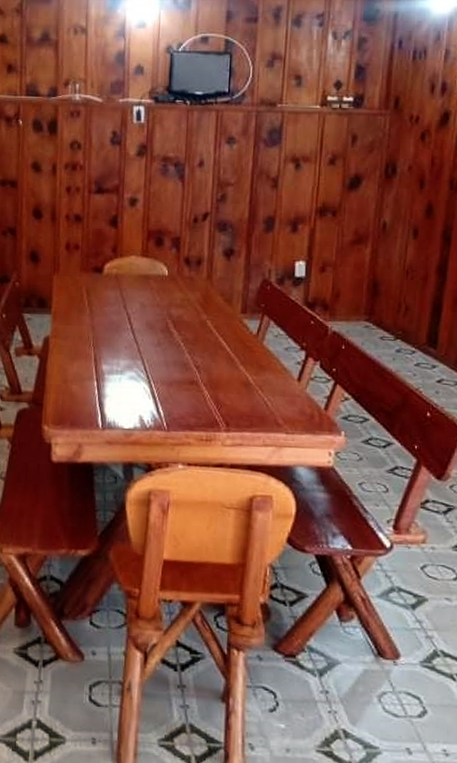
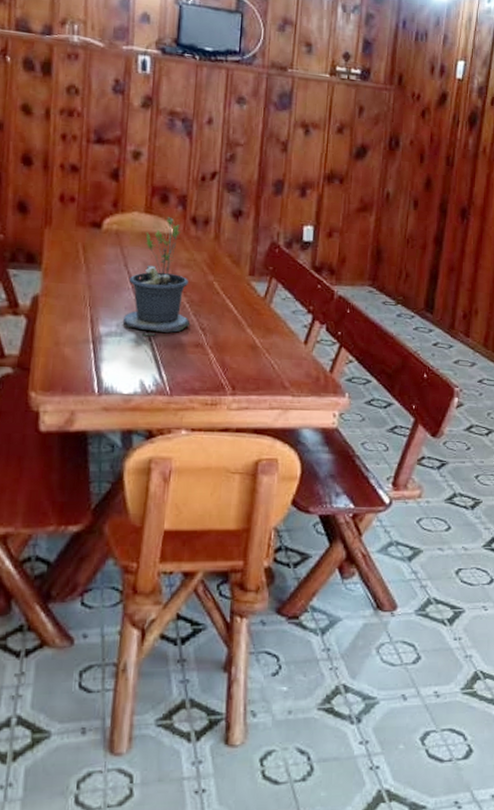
potted plant: none [123,259,185,374] -> present [122,217,191,337]

